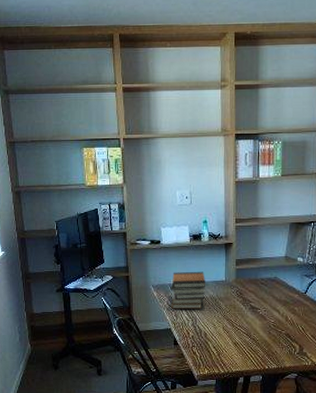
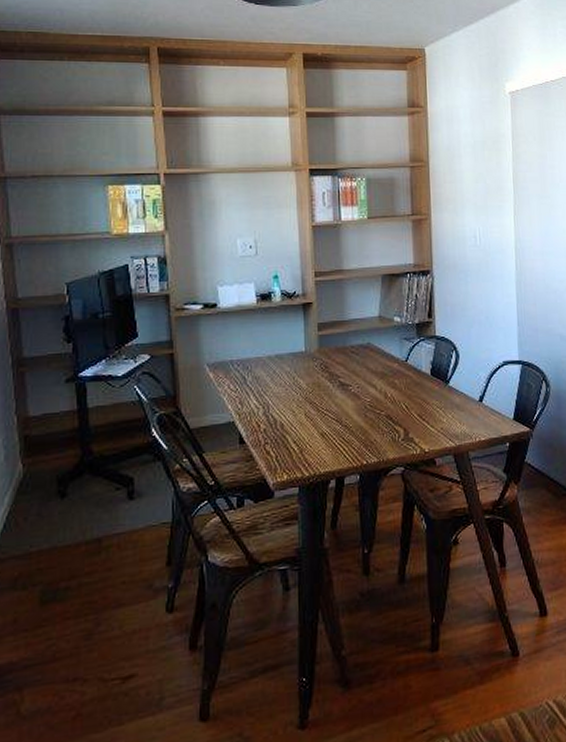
book stack: present [170,271,206,310] -> none [232,341,281,395]

